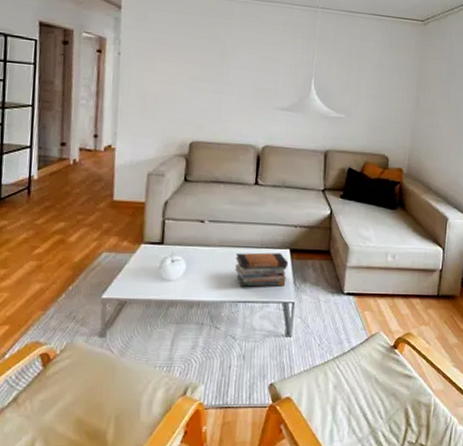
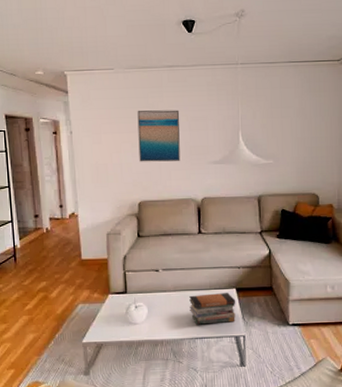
wall art: none [196,39,249,103] -> present [137,110,180,162]

